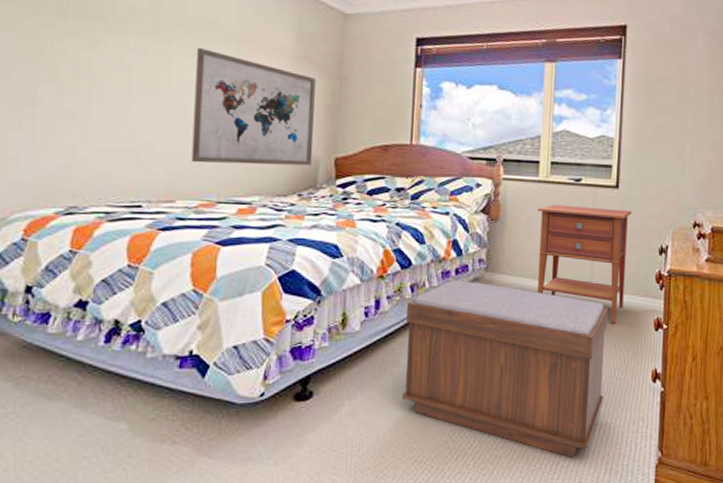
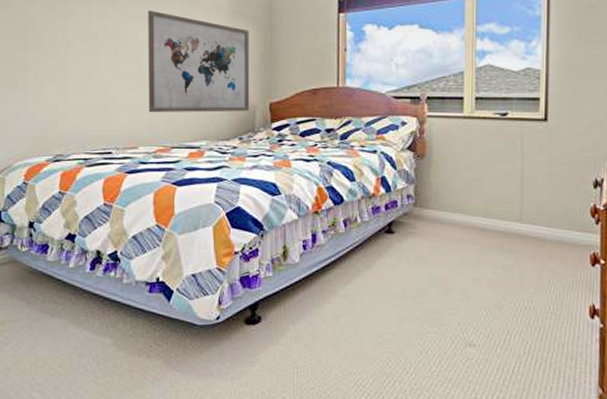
bench: present [402,280,609,458] -> none [340,215,541,390]
nightstand: present [537,204,632,323] -> none [464,140,563,258]

